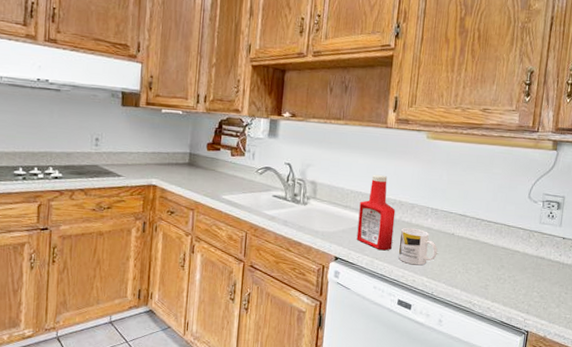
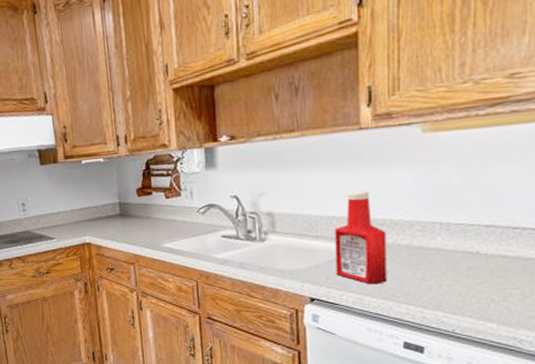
mug: present [398,227,438,266] -> none [398,251,455,298]

